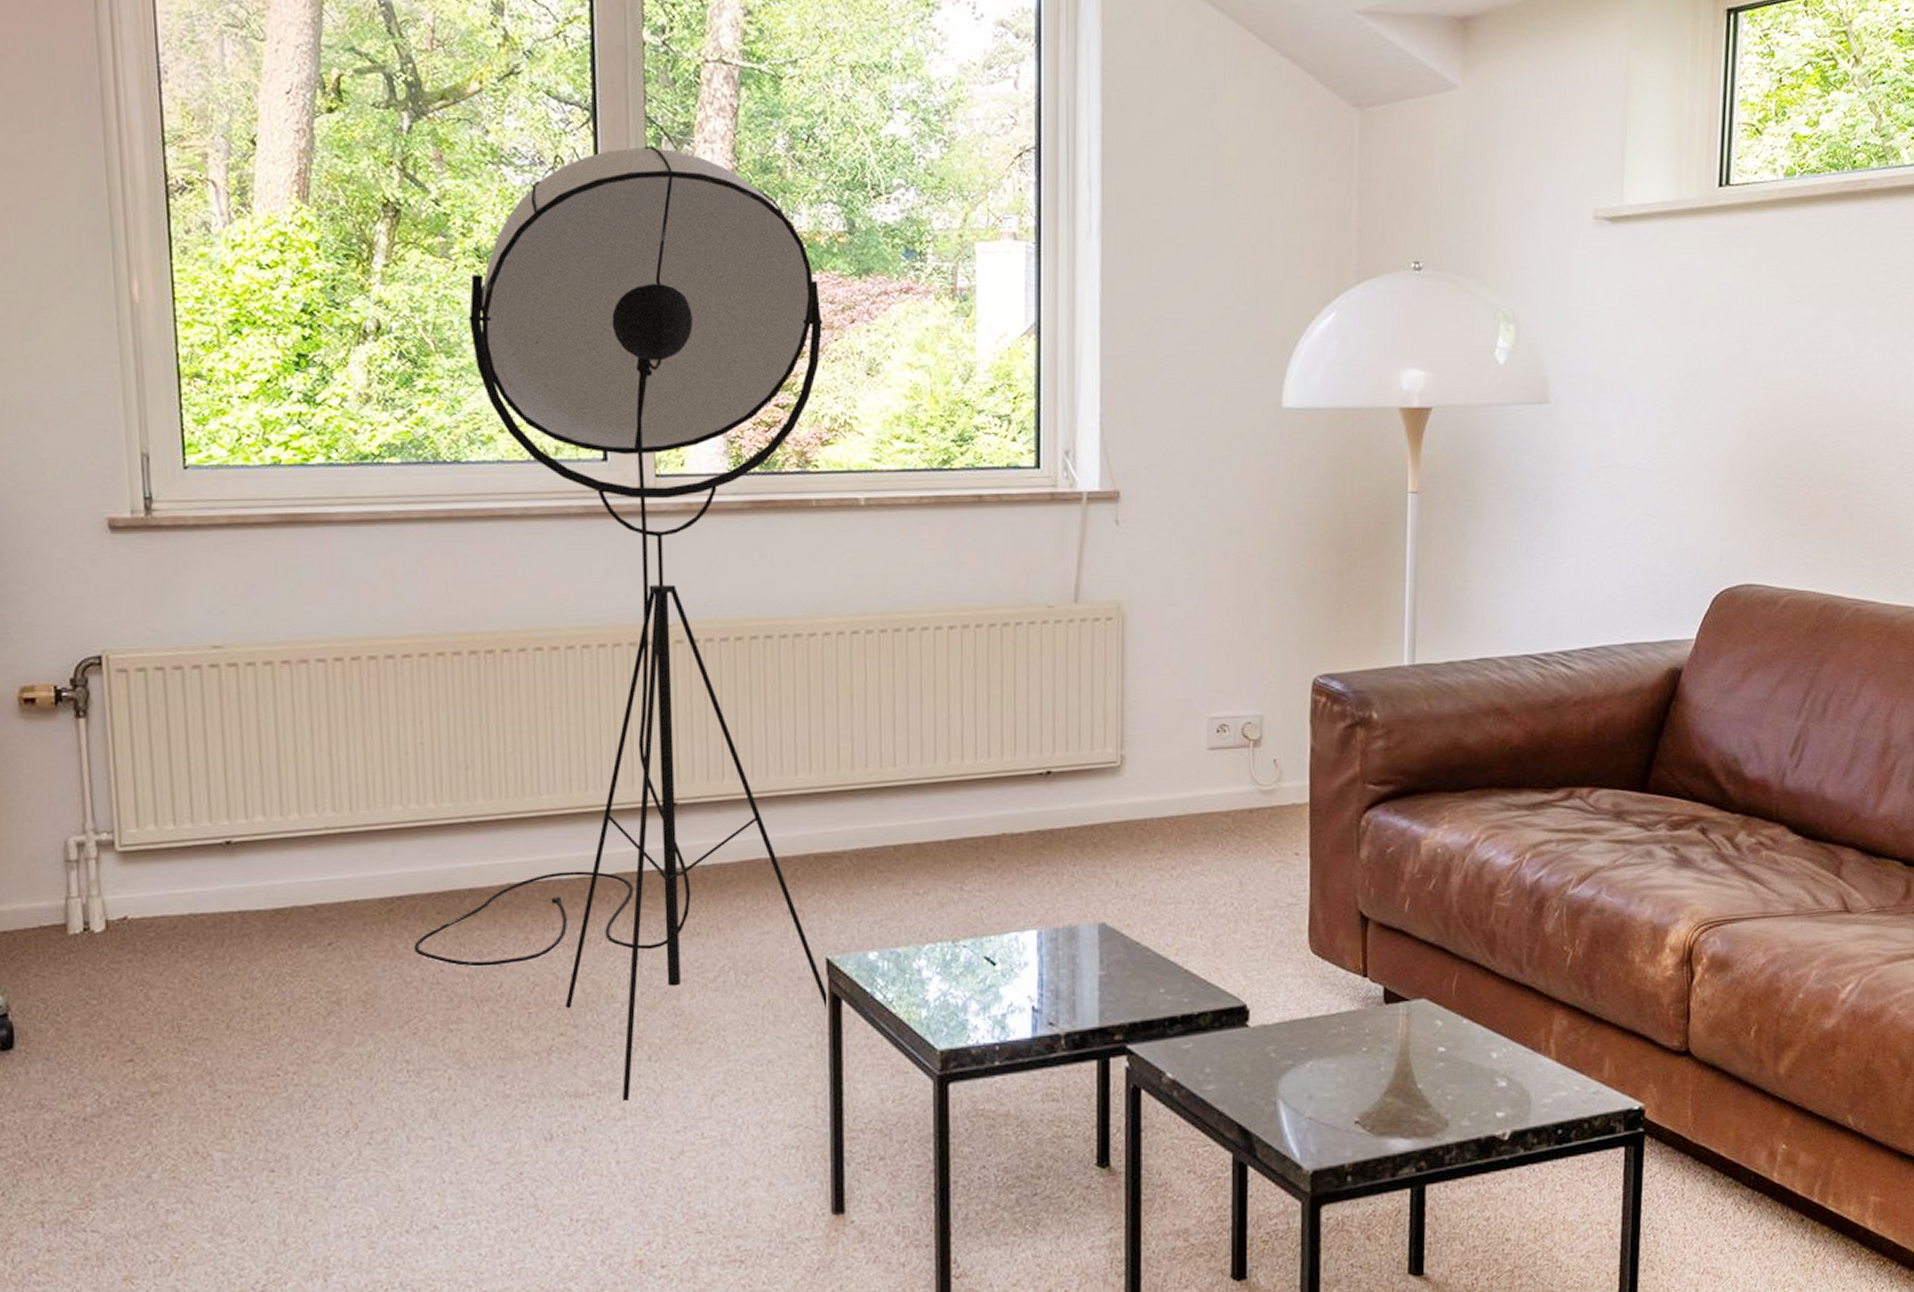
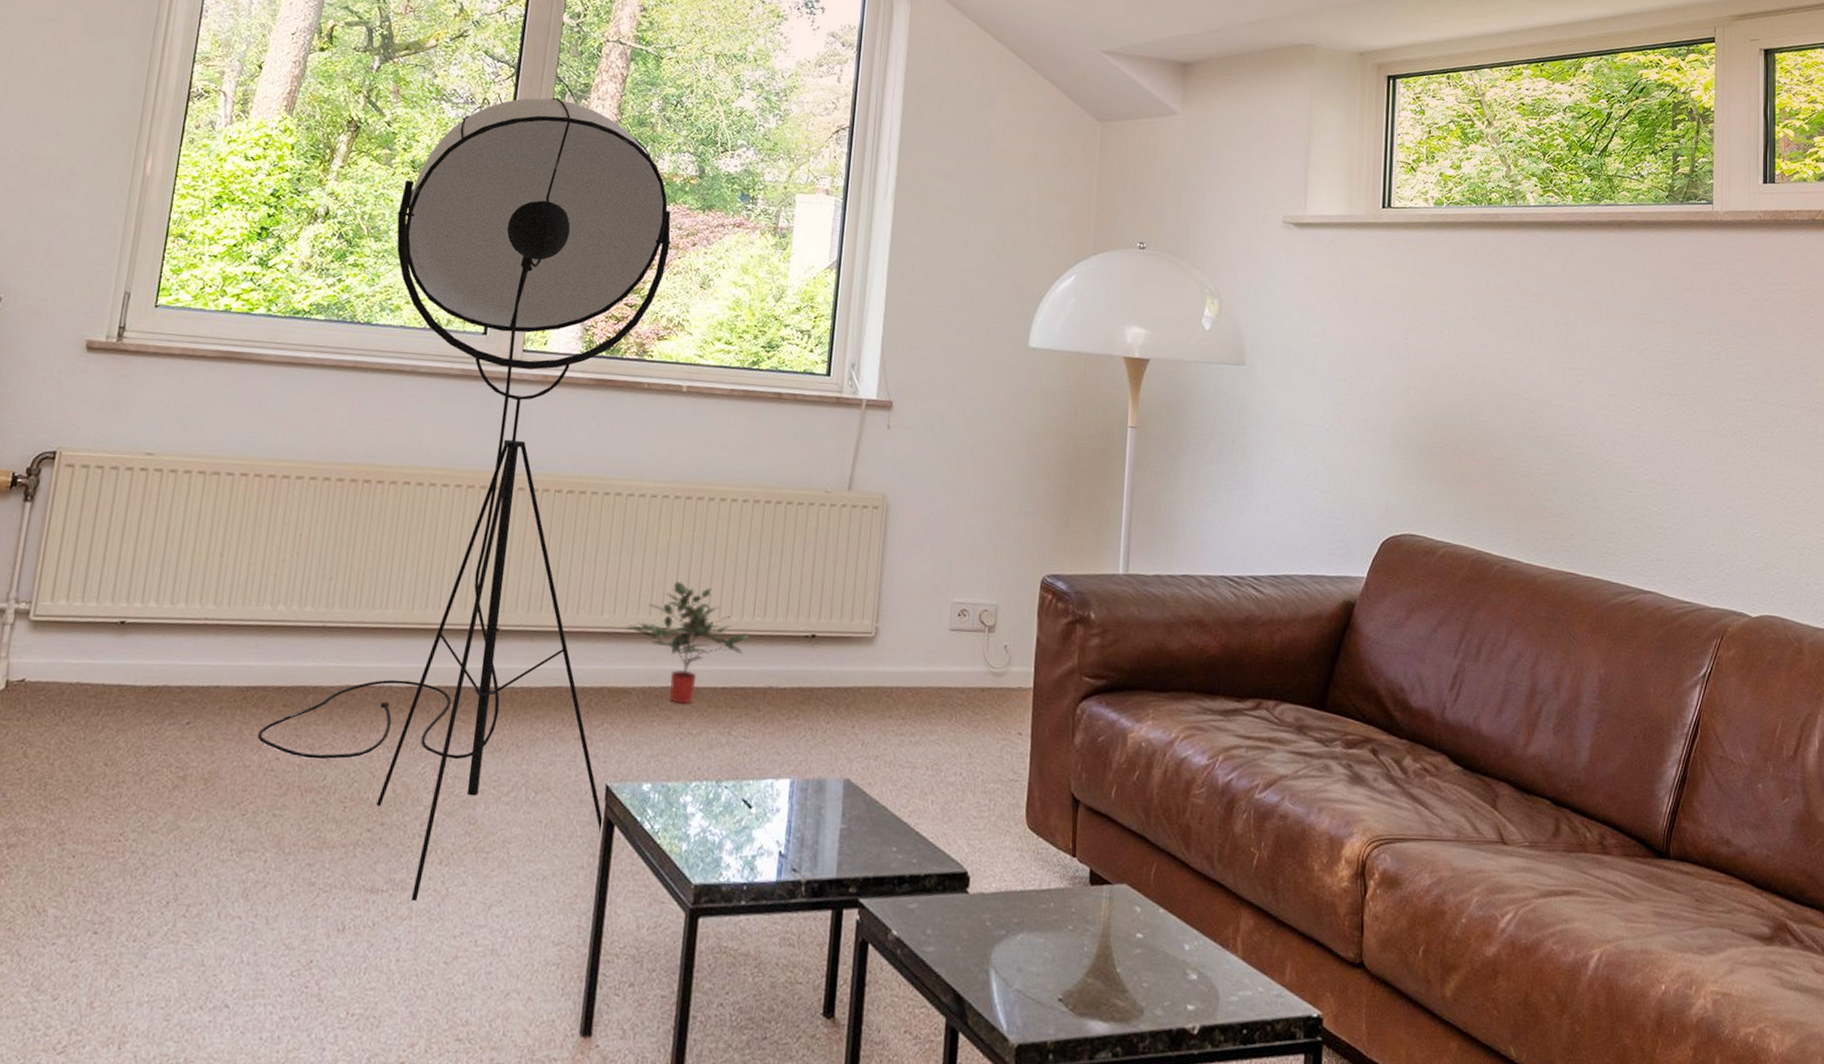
potted plant: none [827,728,975,863] -> present [626,582,751,704]

